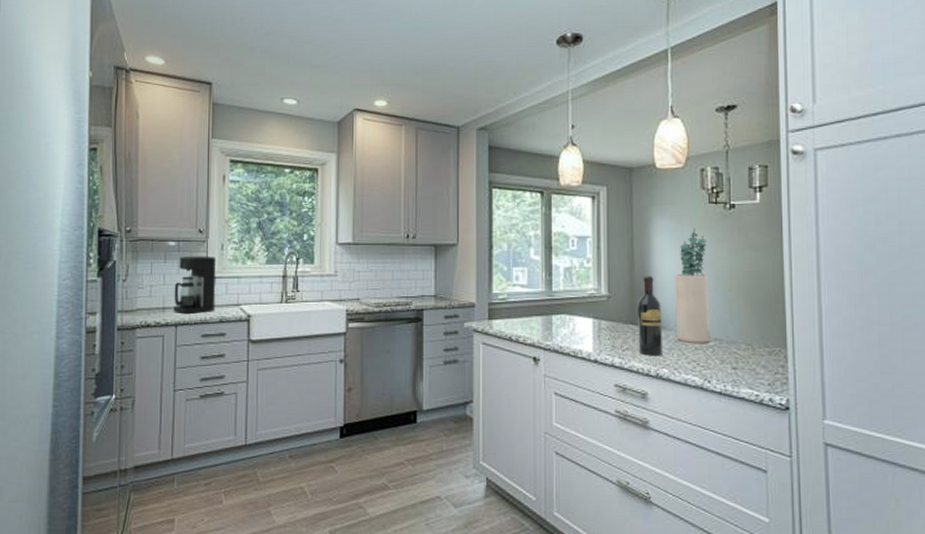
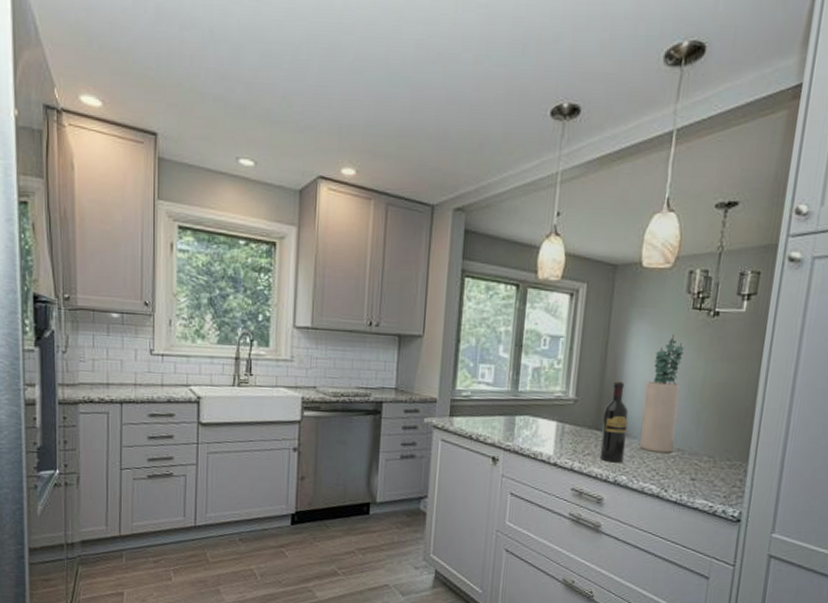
coffee maker: present [174,256,216,315] -> none [118,329,164,392]

